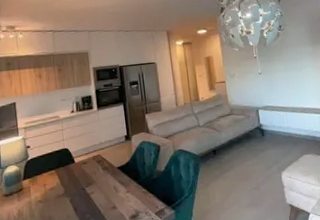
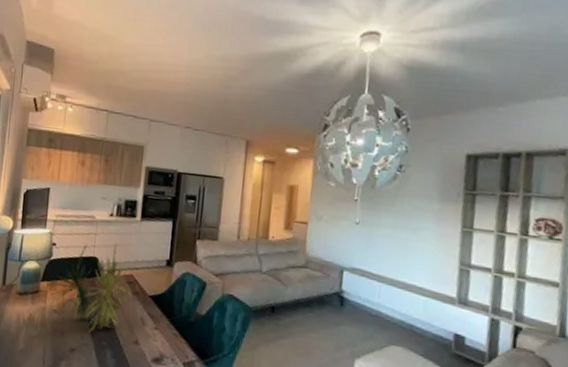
plant: none [33,132,106,211] -> present [50,242,135,332]

